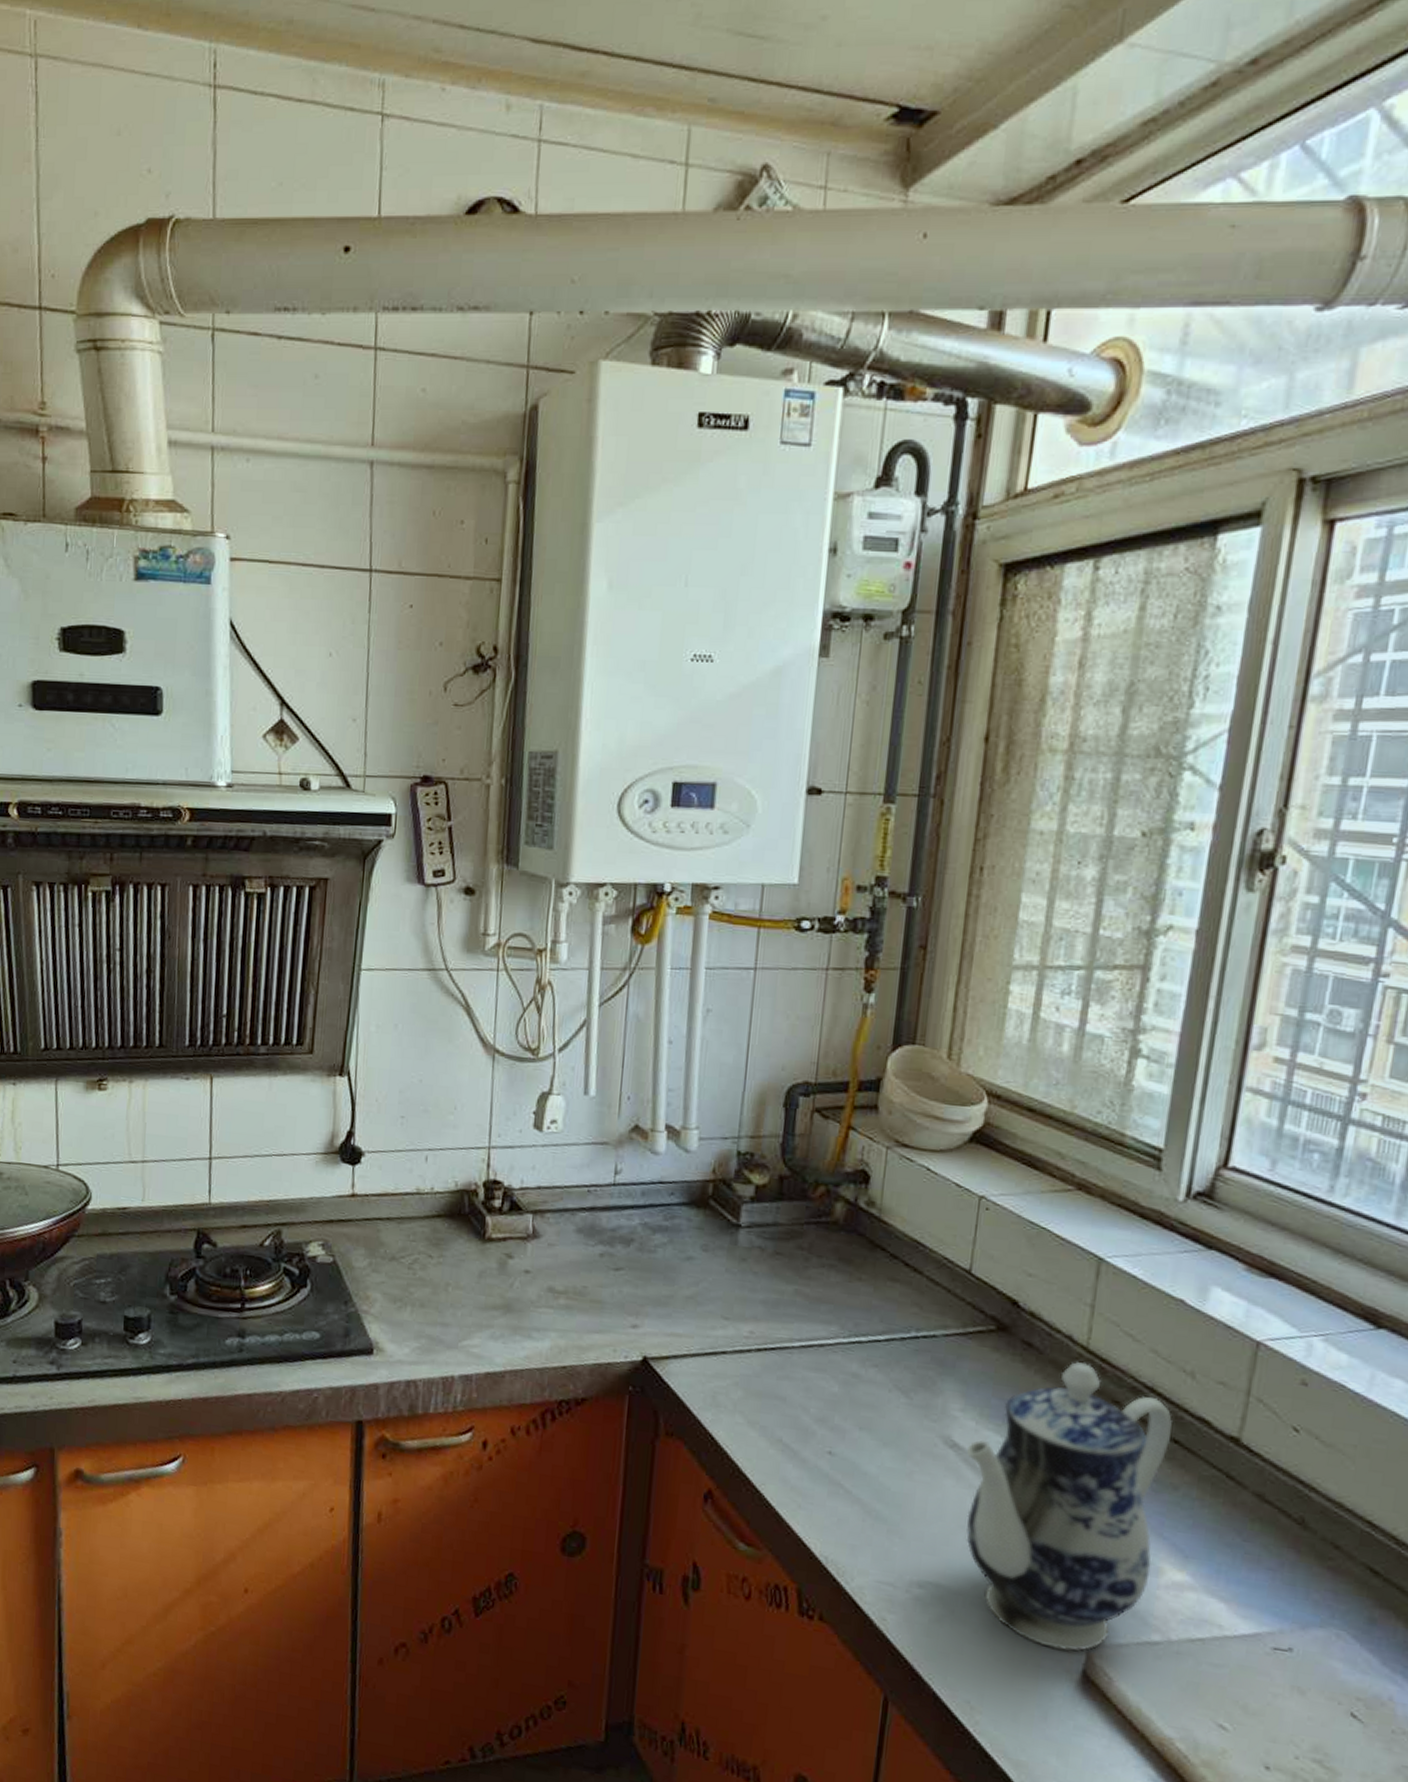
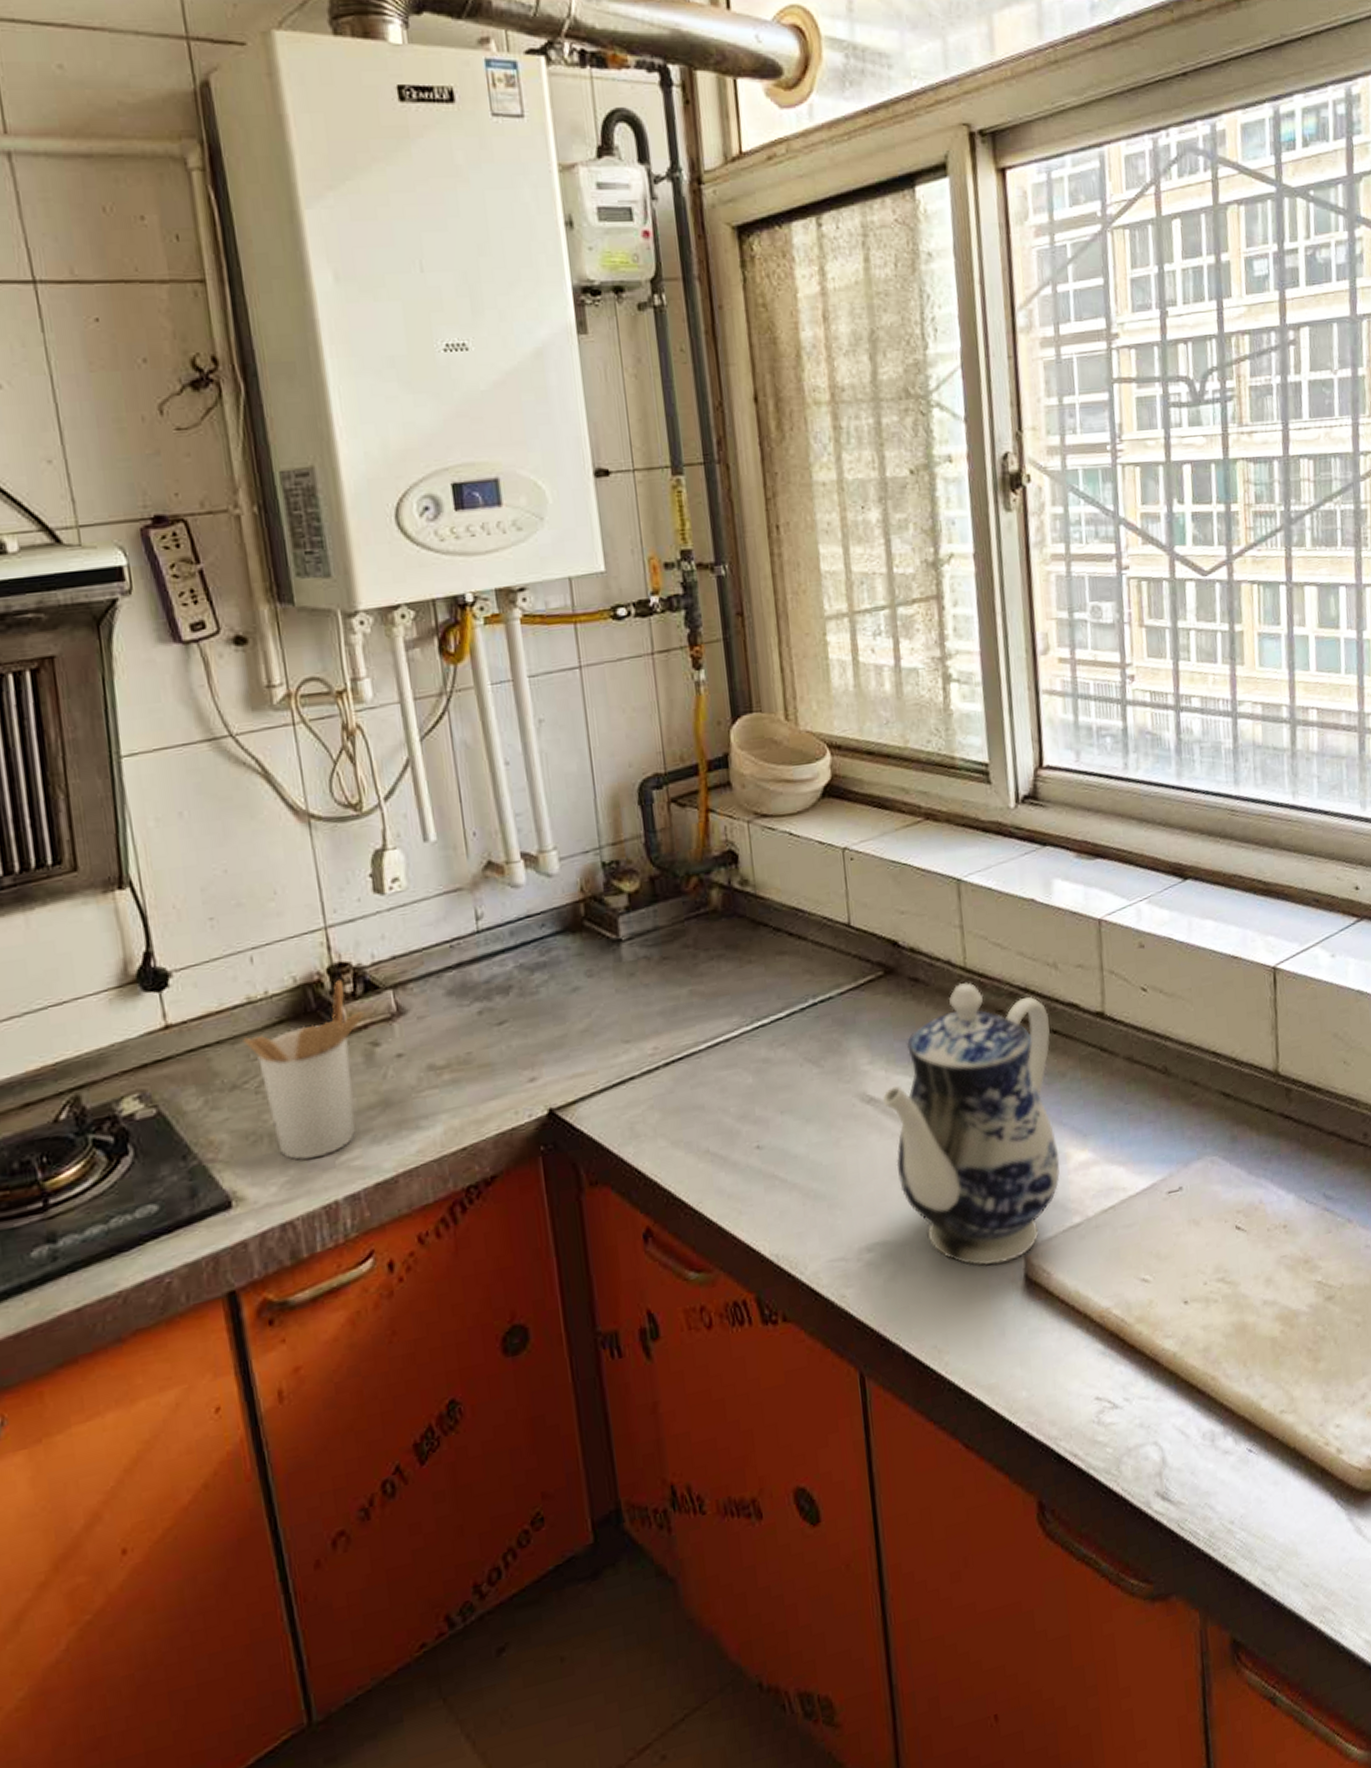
utensil holder: none [407,1194,507,1337] -> present [243,980,365,1160]

